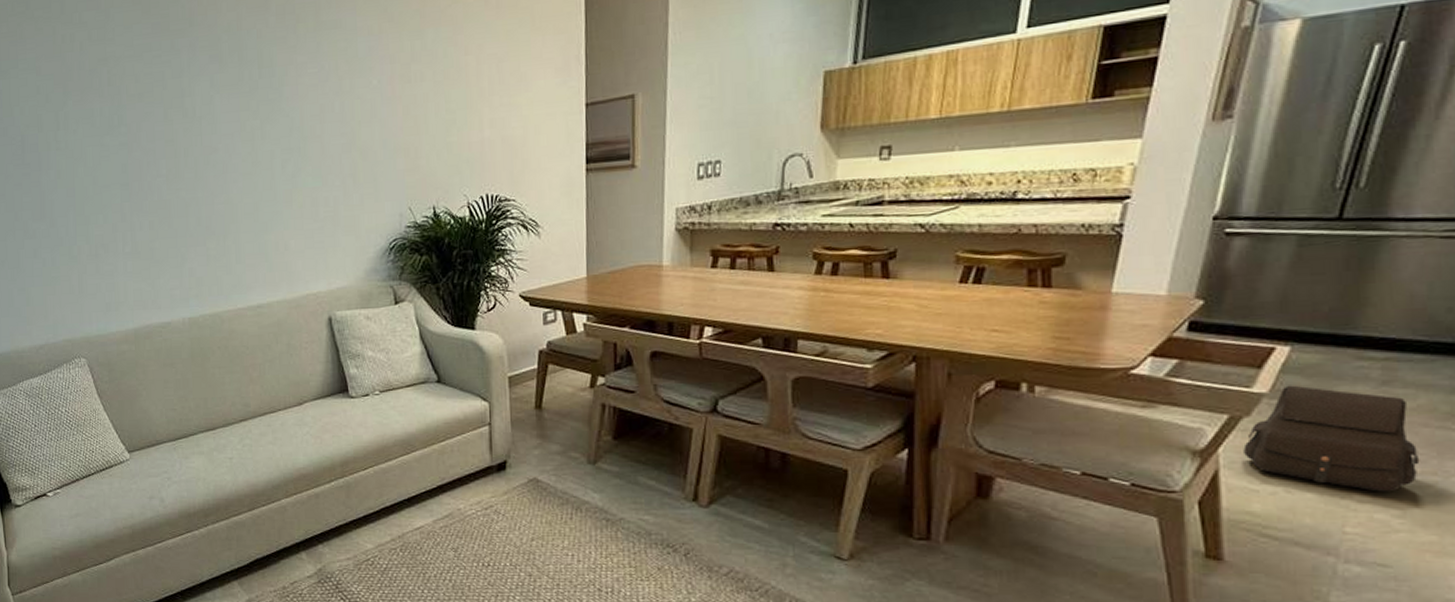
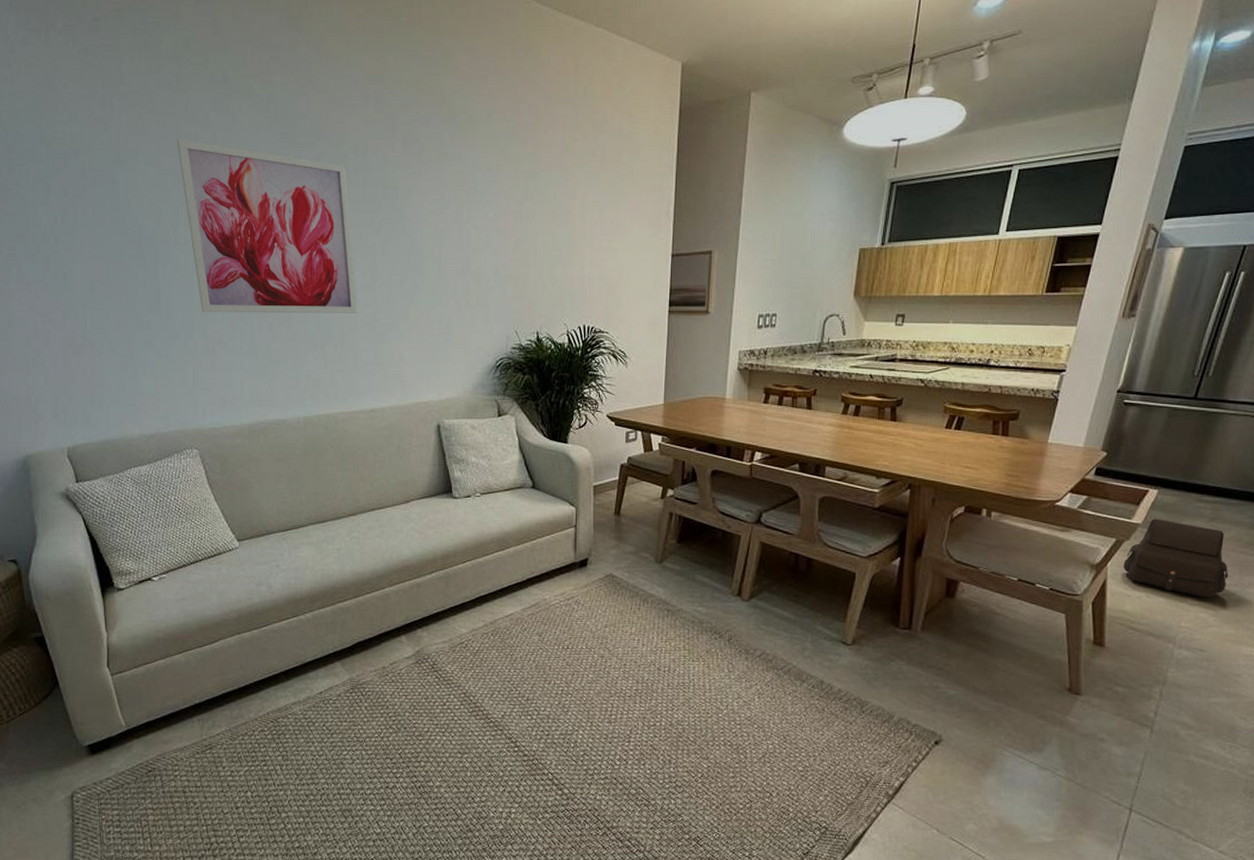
wall art: none [54,42,238,217] -> present [177,138,357,314]

